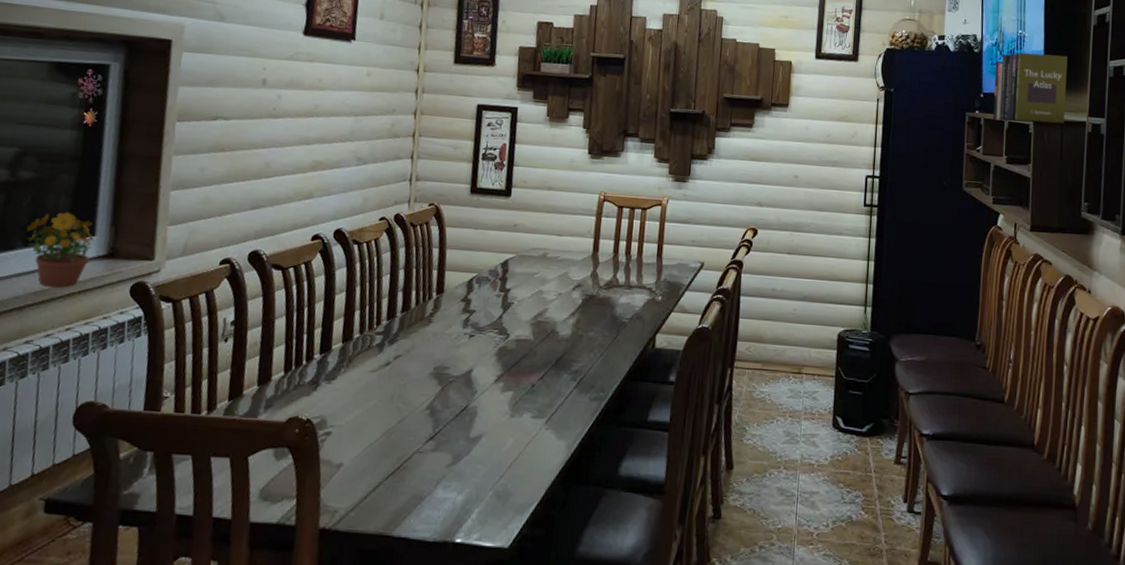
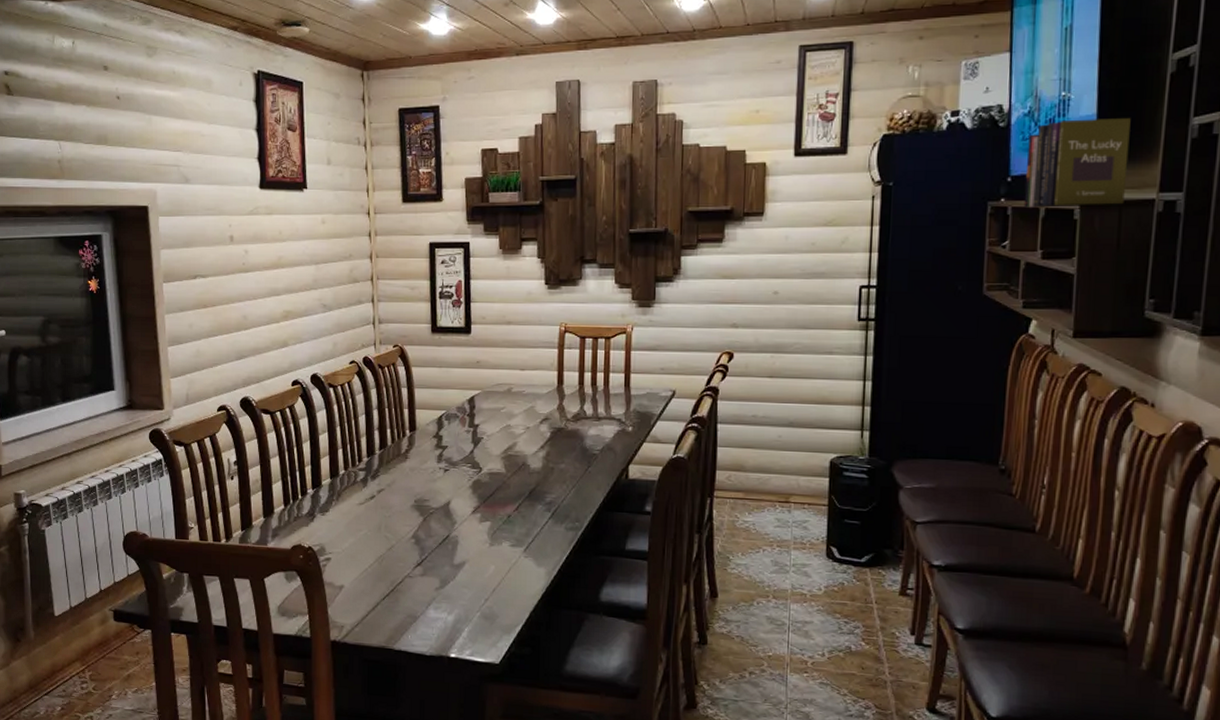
flowerpot: present [26,211,94,289] -> none [62,370,114,437]

